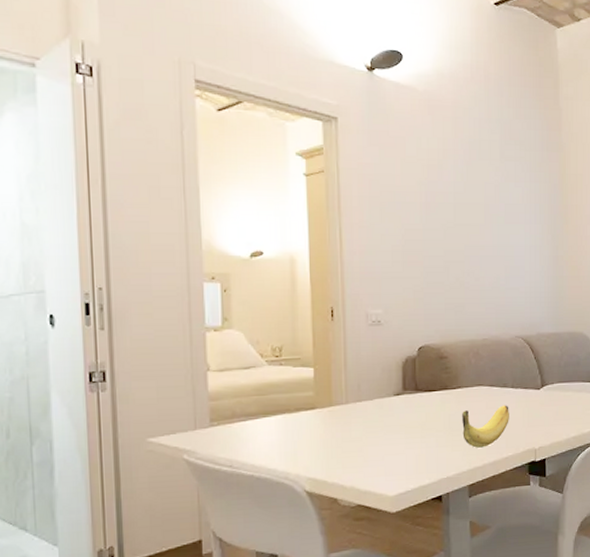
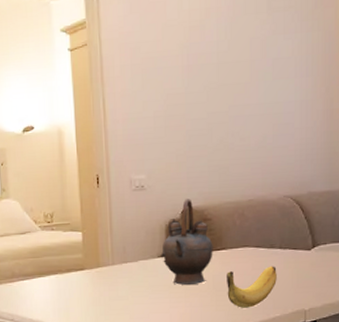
teapot: none [396,336,449,425] -> present [160,199,213,285]

